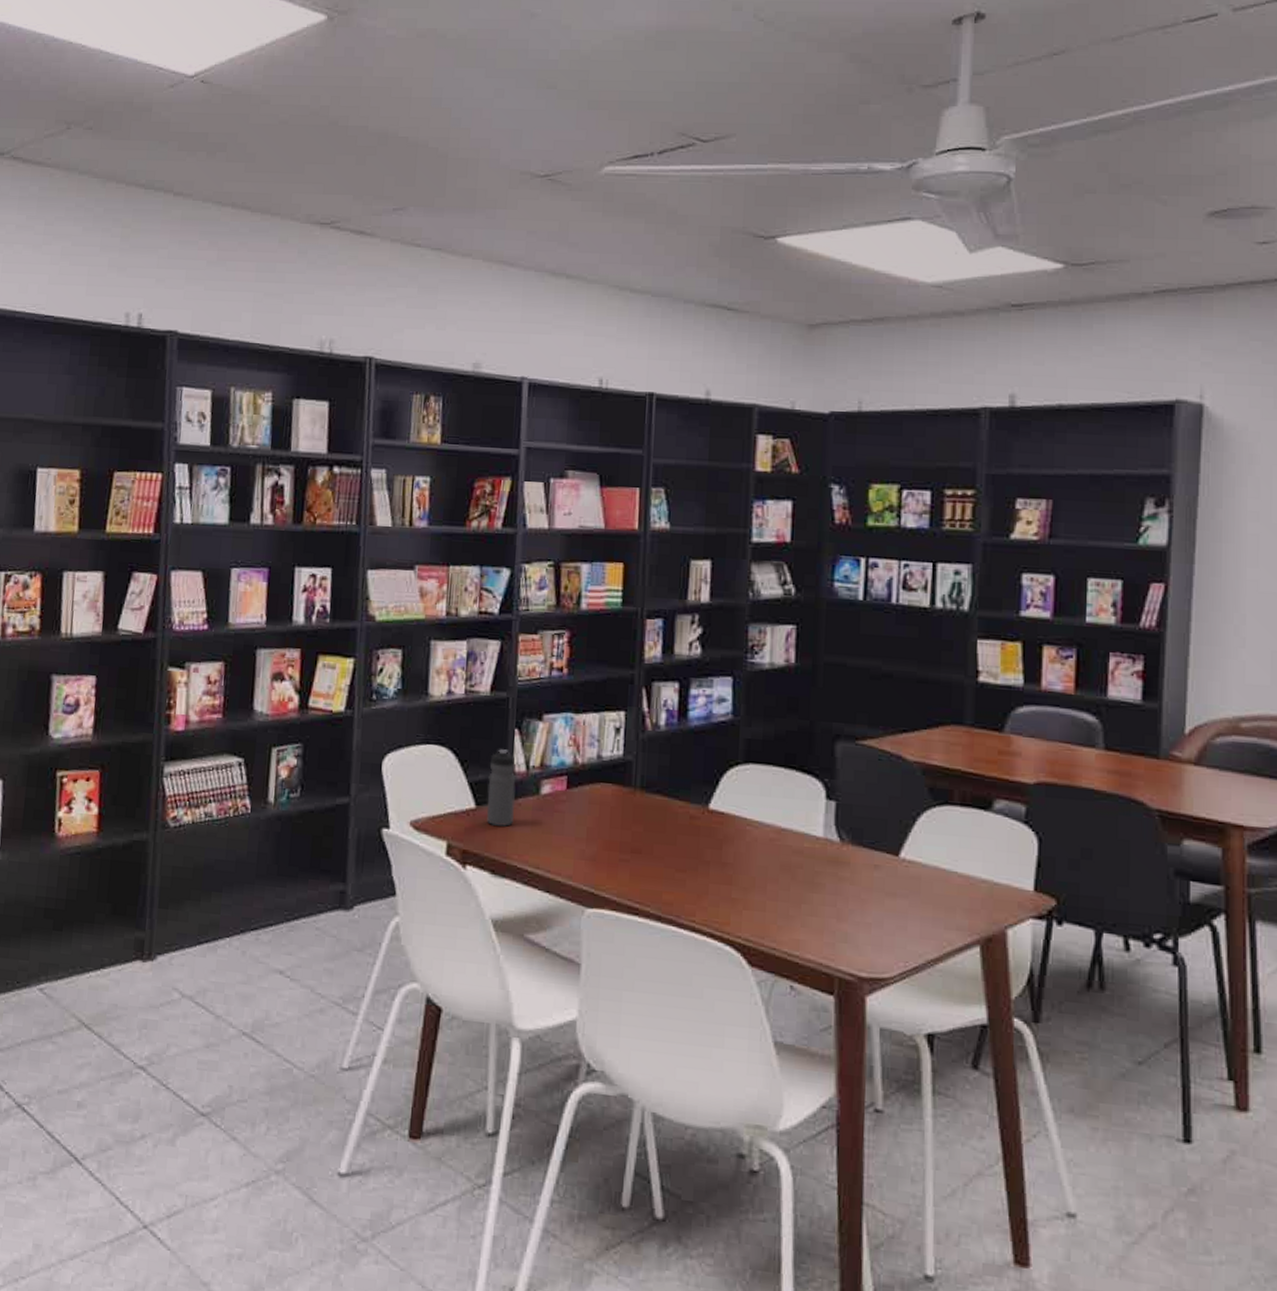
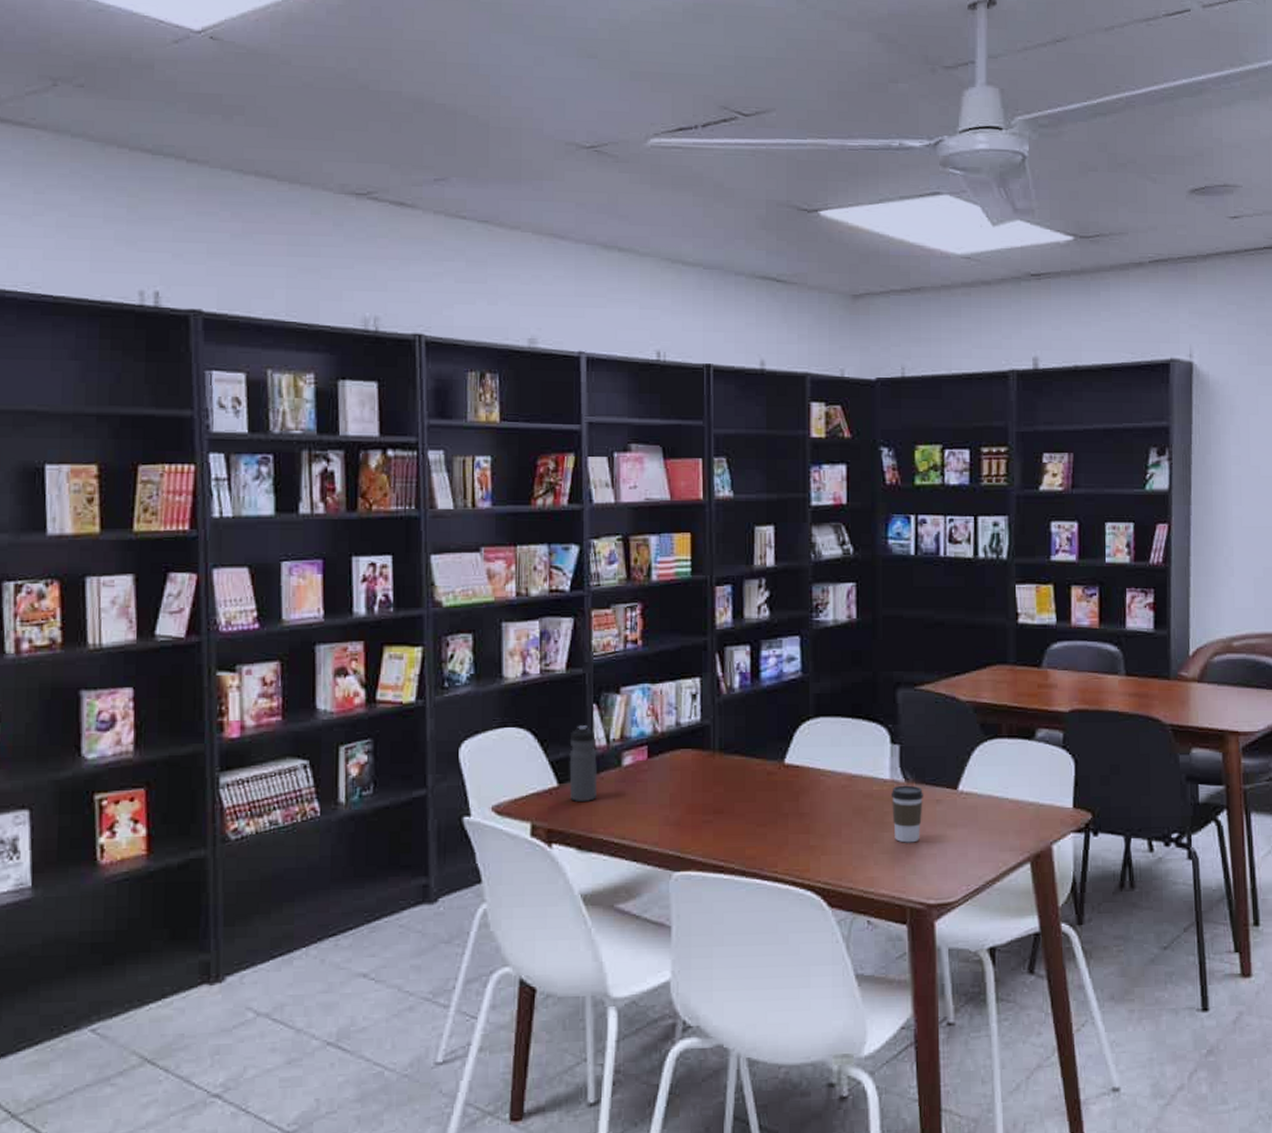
coffee cup: none [823,844,861,909] -> present [890,785,924,843]

